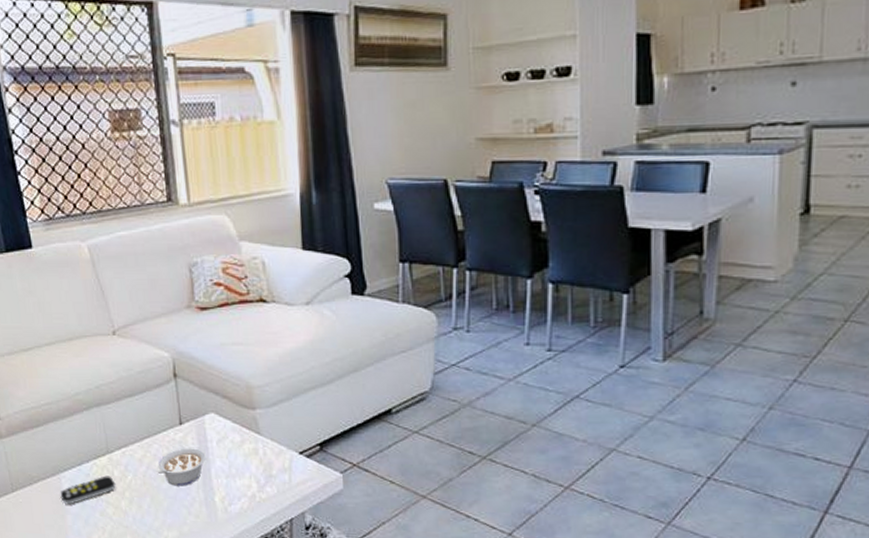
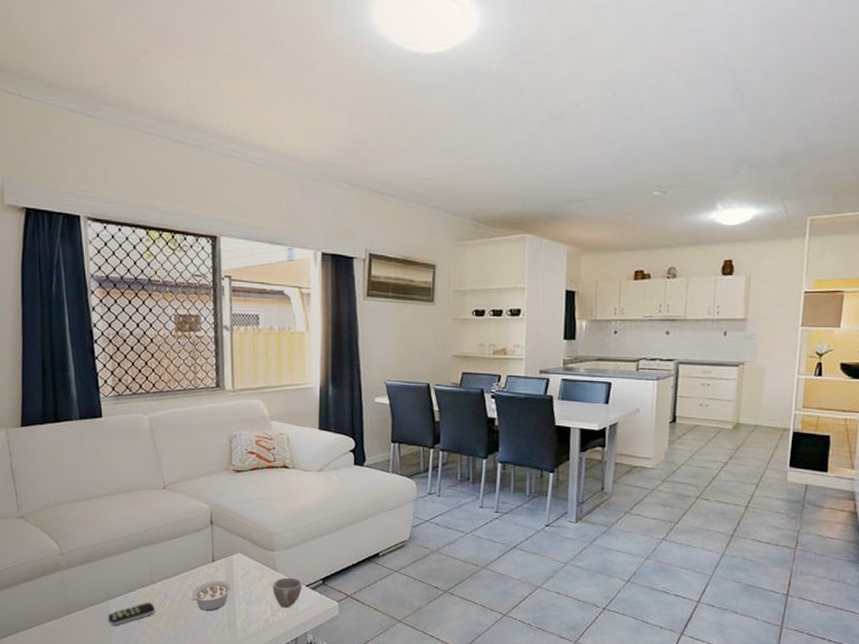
cup: none [257,442,294,482] -> present [273,577,302,608]

